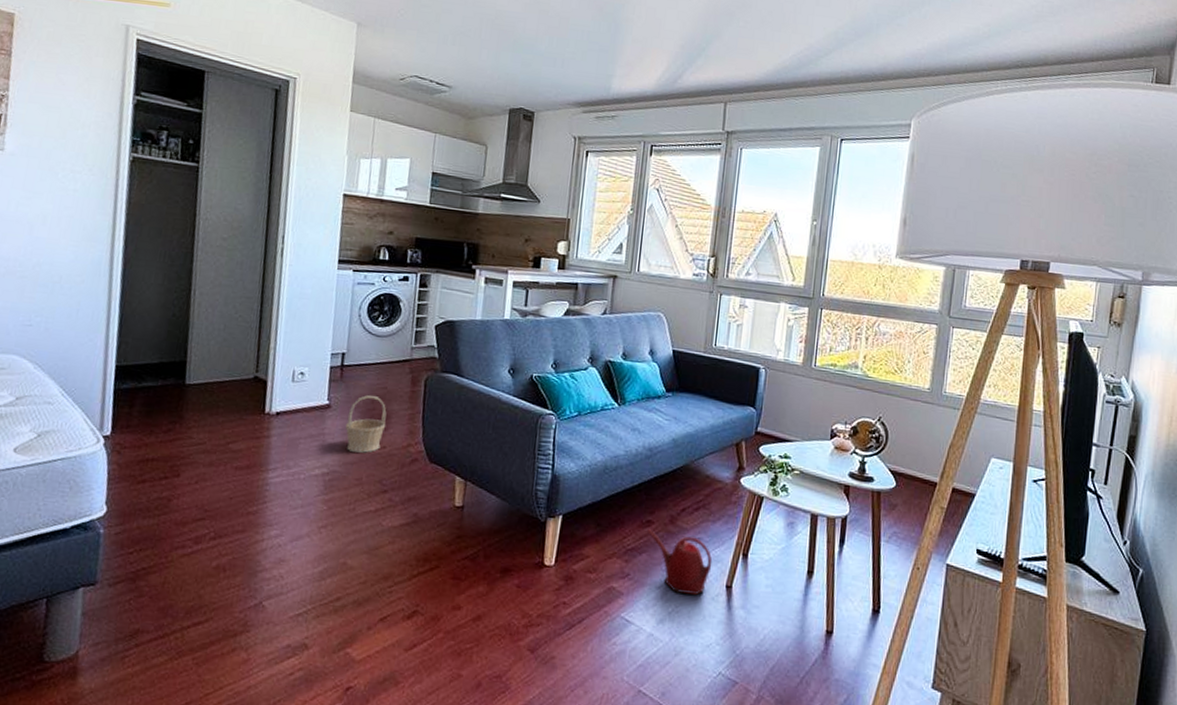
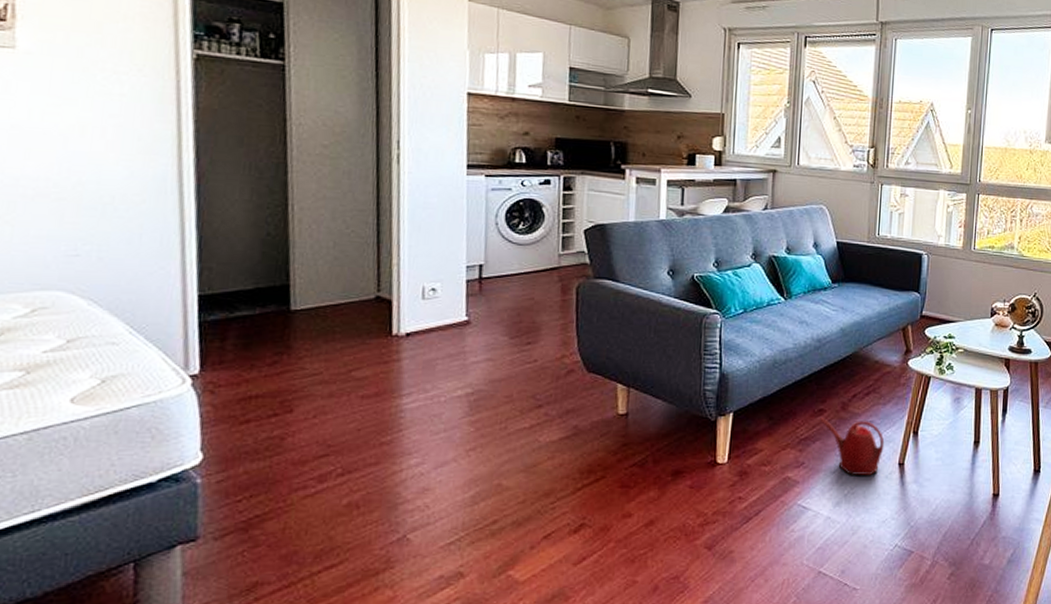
basket: present [345,395,387,453] -> none [488,308,536,368]

